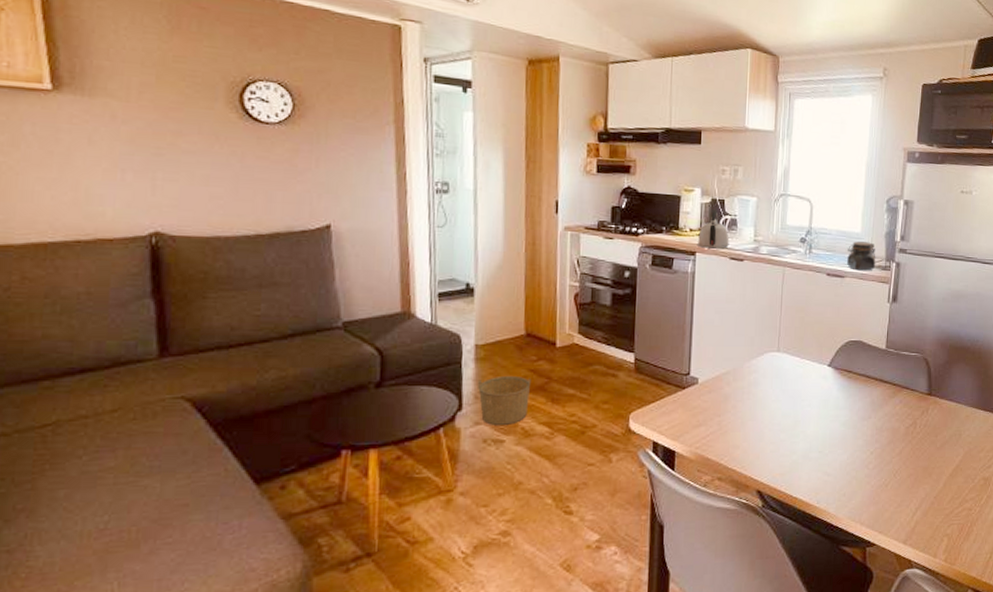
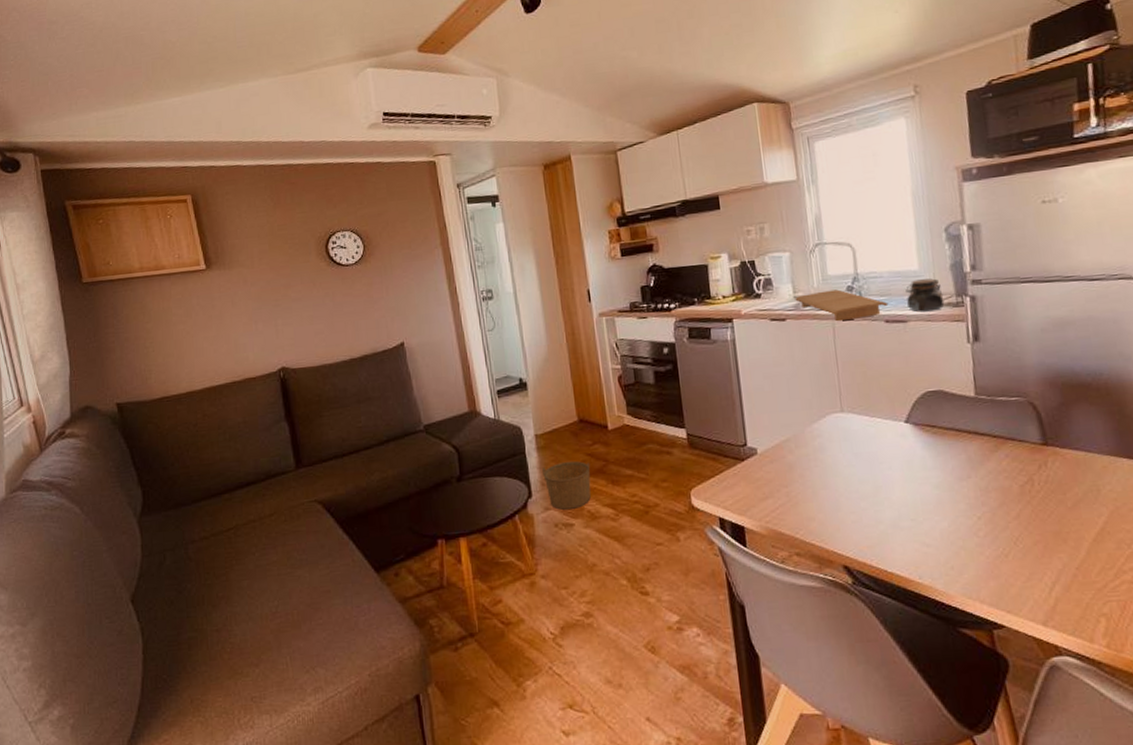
kettle: present [698,210,729,250] -> none [732,272,767,313]
cutting board: none [755,239,832,269] -> present [795,289,889,322]

